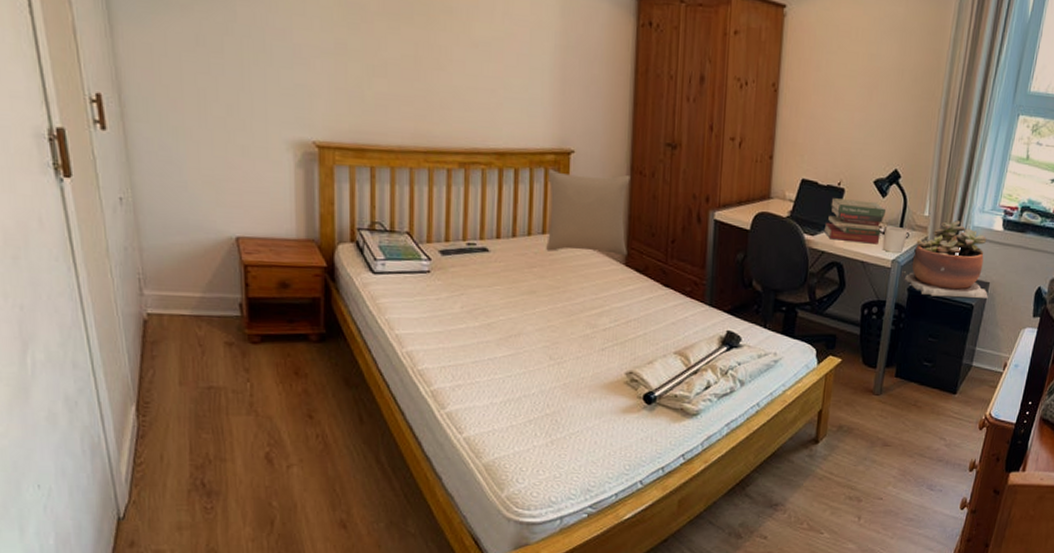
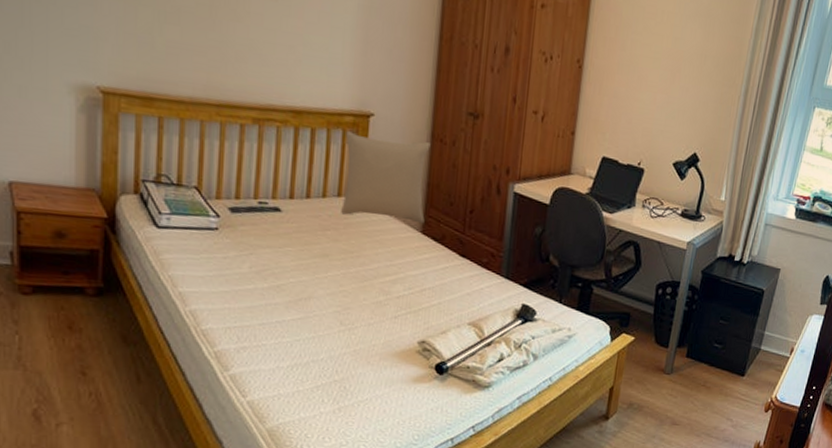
books: present [823,198,887,244] -> none [622,177,684,226]
mug: present [882,225,908,253] -> none [678,207,705,235]
succulent plant: present [903,220,988,299] -> none [698,206,780,284]

